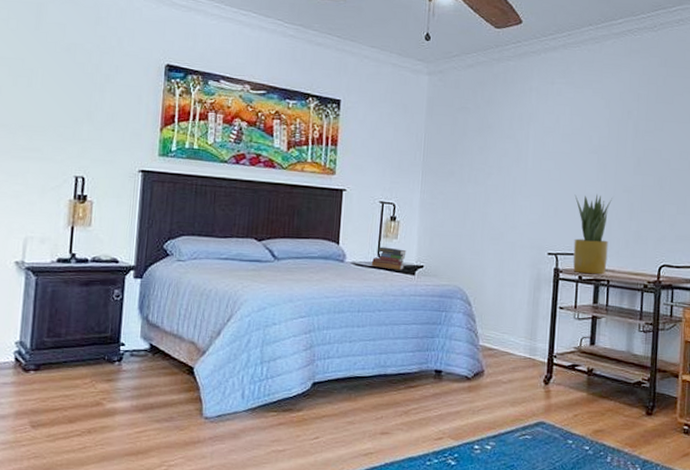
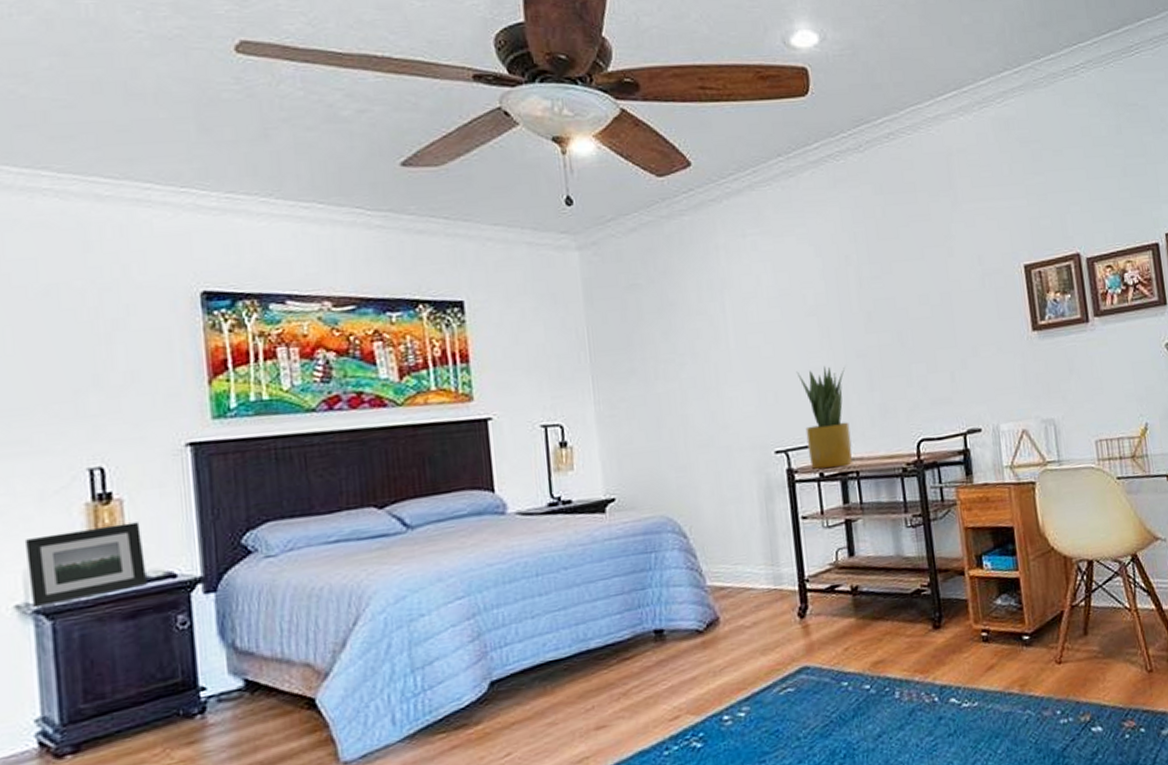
picture frame: none [26,217,101,266] -> present [24,522,147,609]
books: present [371,247,407,270] -> none [543,482,590,513]

